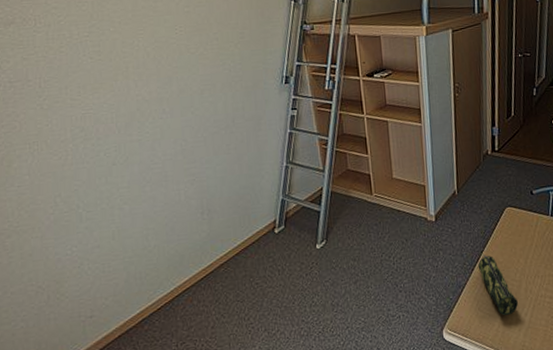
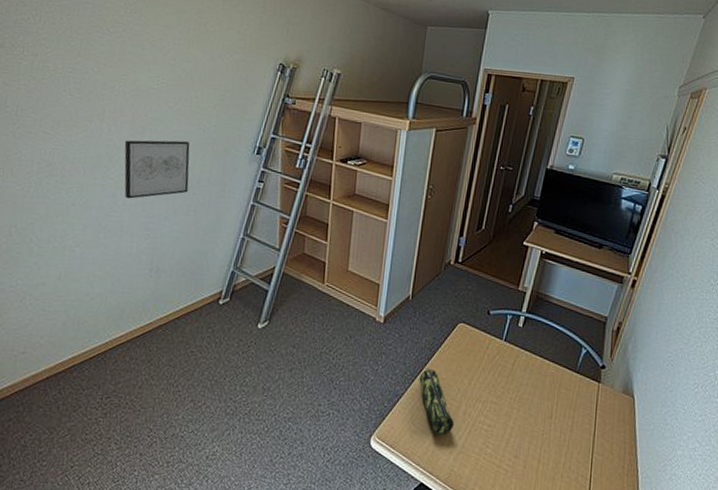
wall art: none [153,83,225,149] -> present [124,140,190,199]

